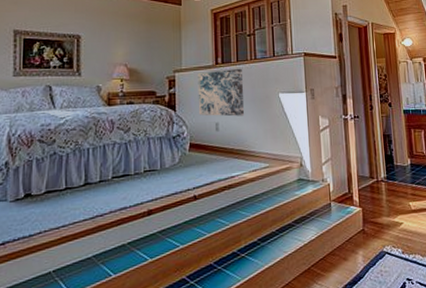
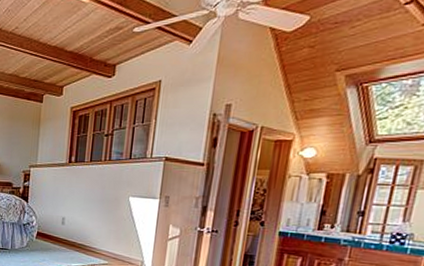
wall art: present [197,69,245,117] -> none [47,168,94,214]

